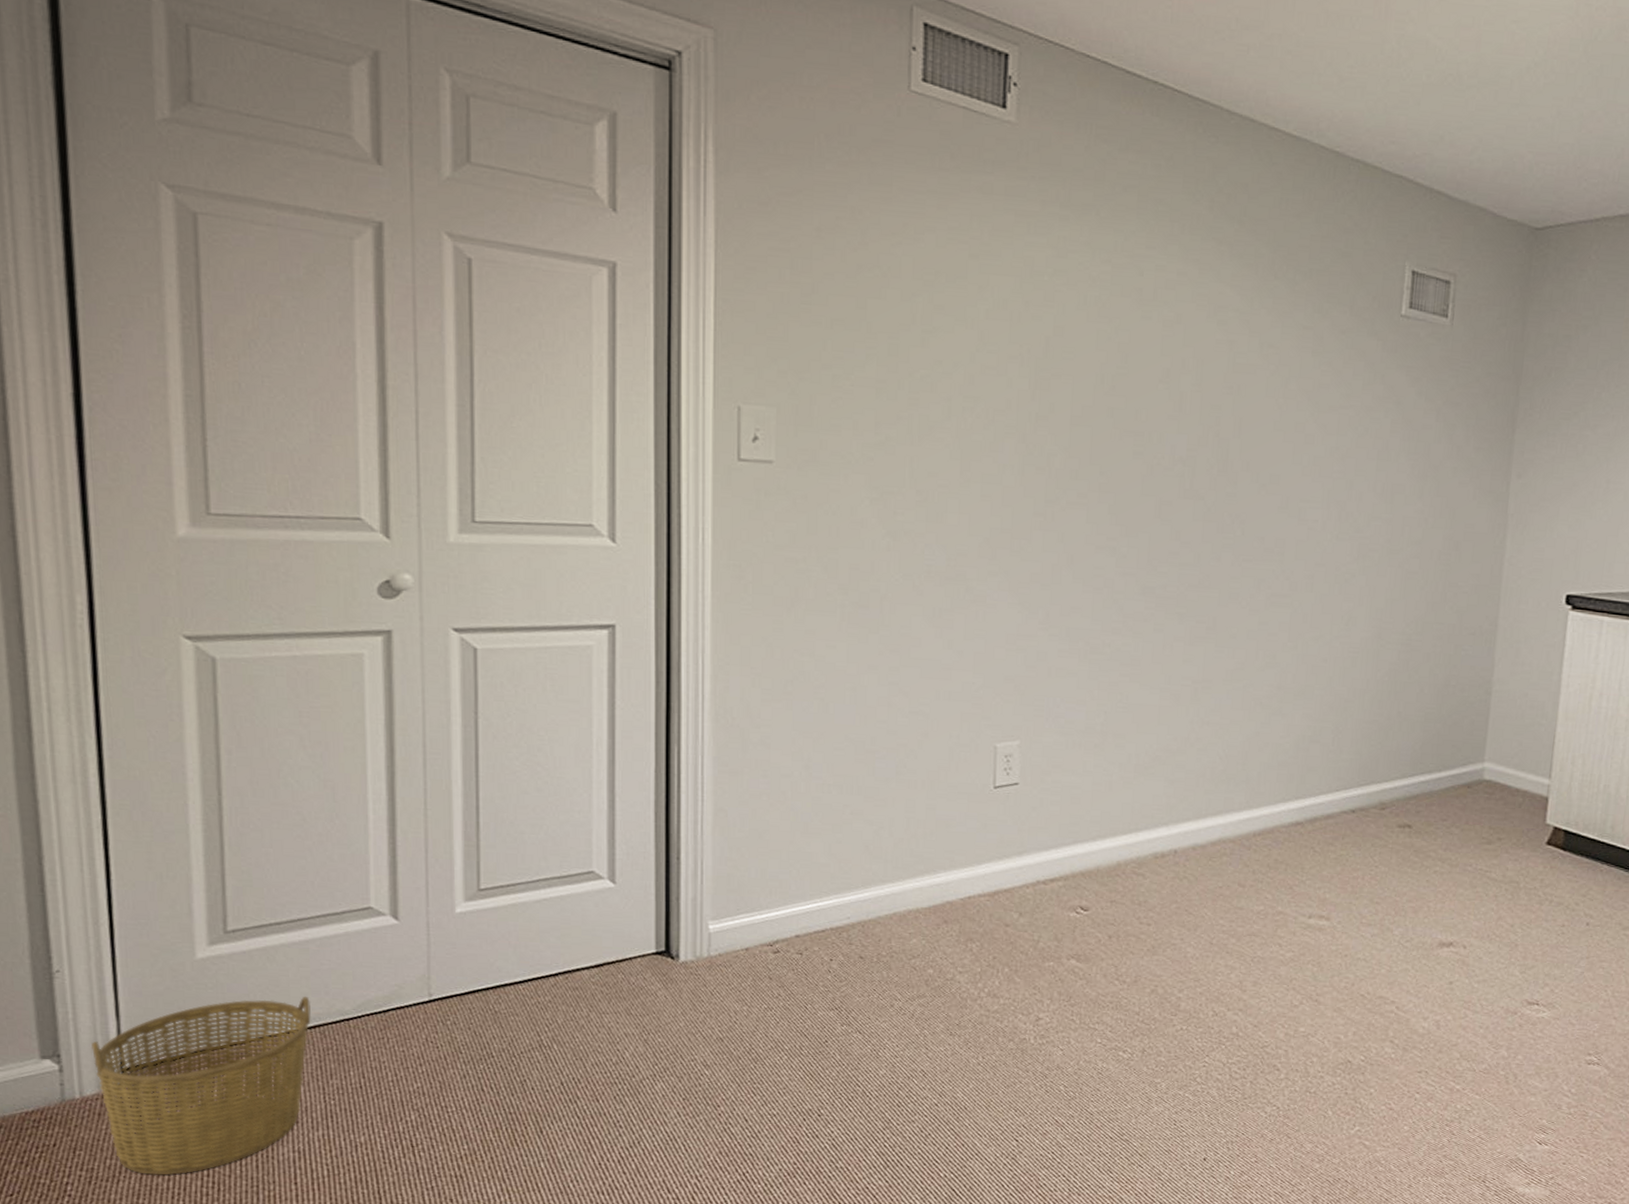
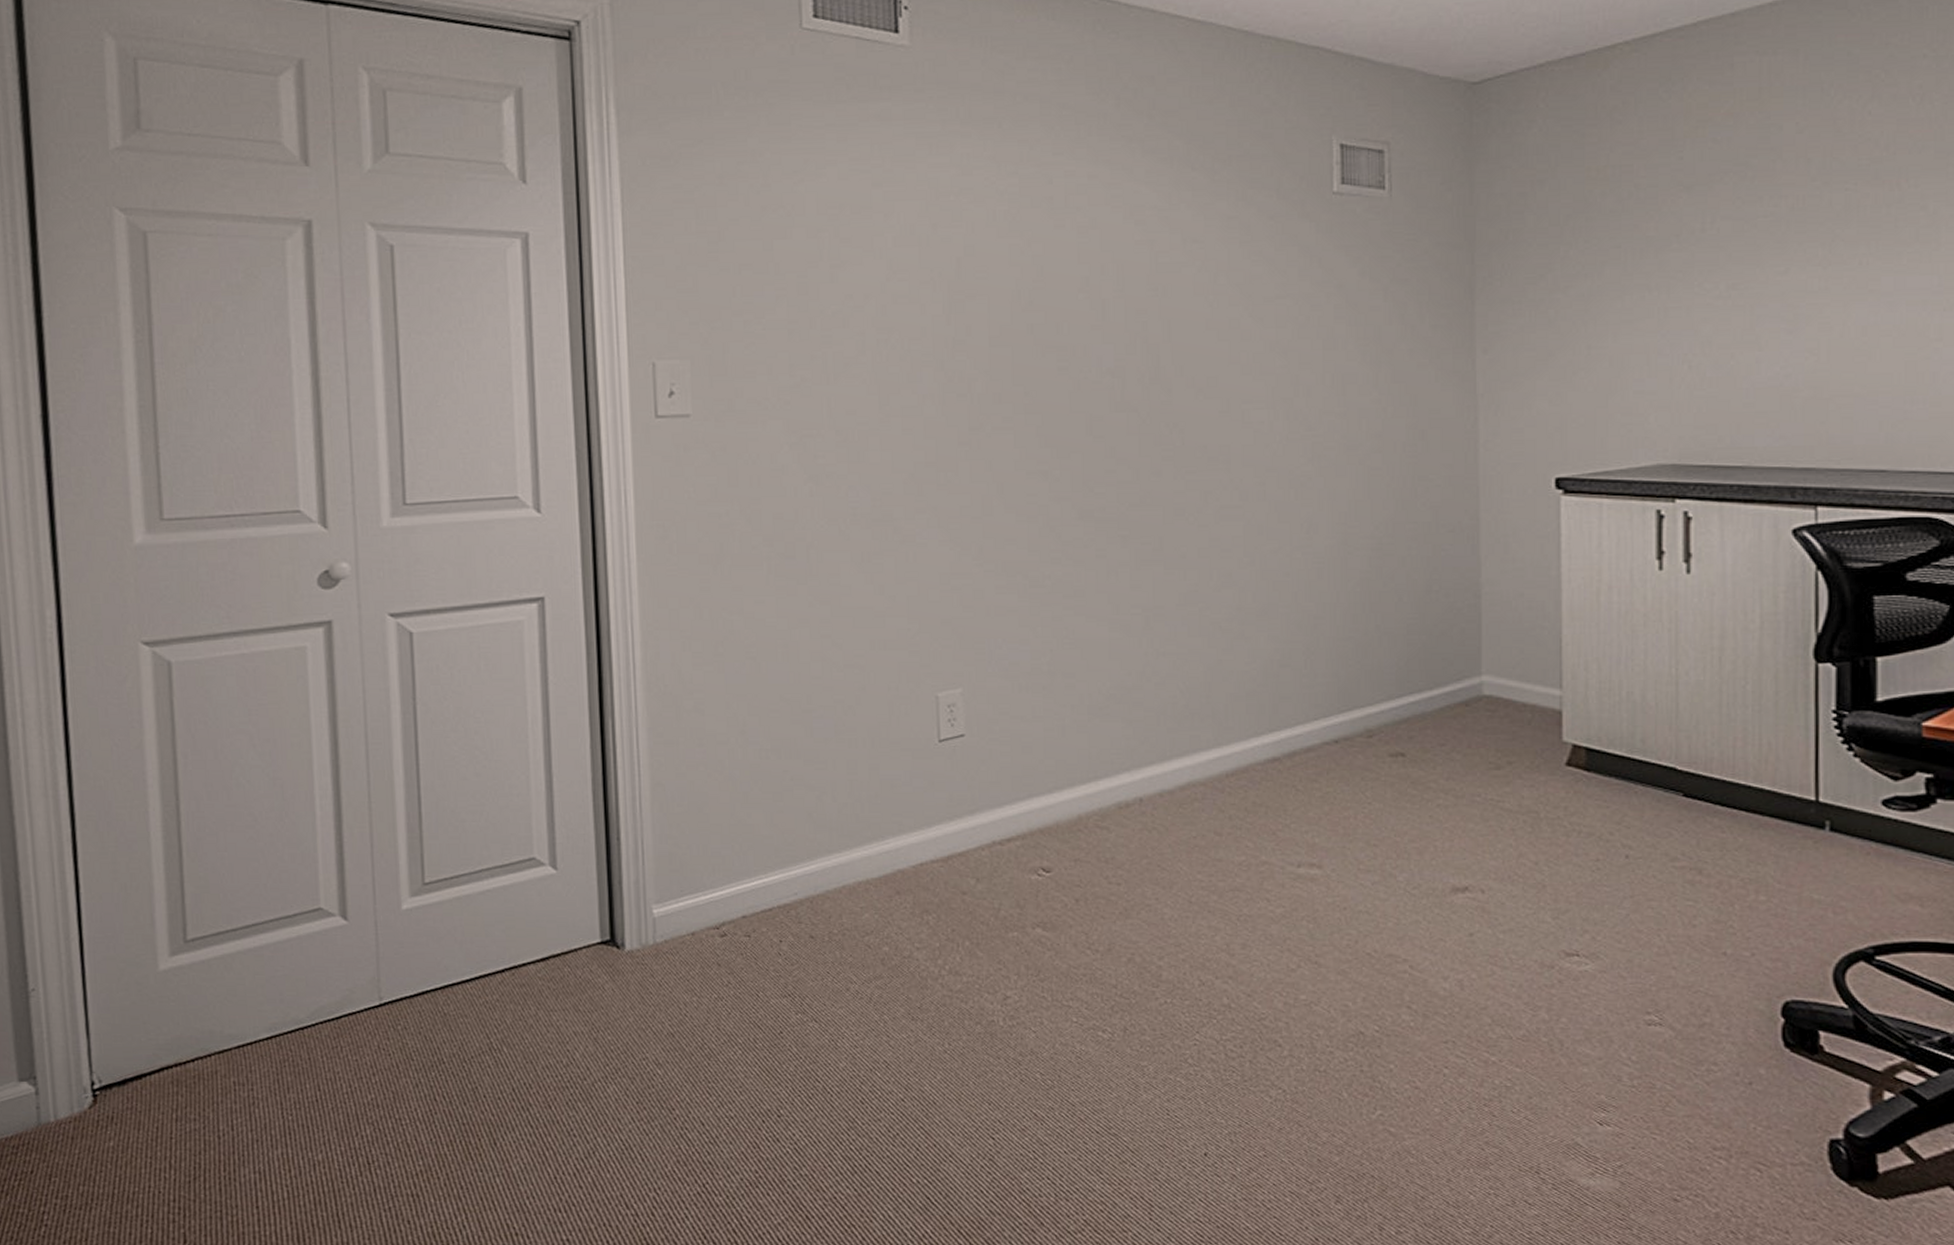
basket: present [91,996,311,1176] -> none [64,1005,268,1202]

